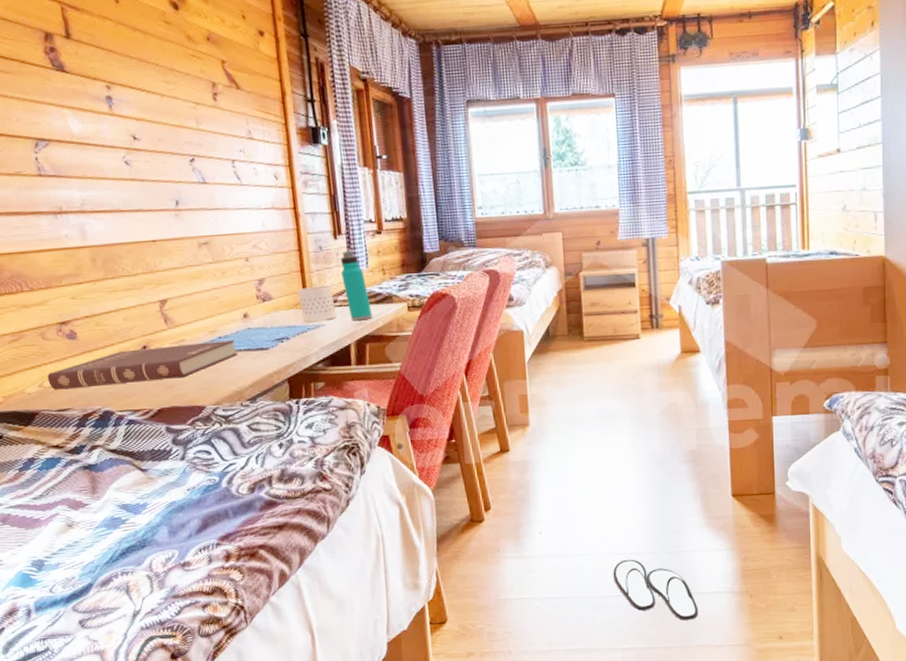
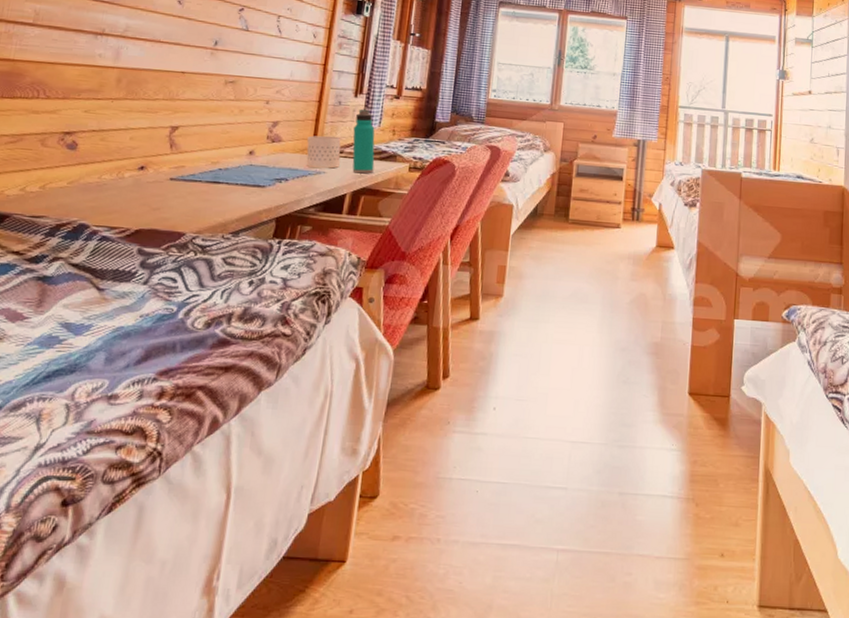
book: present [47,340,238,390] -> none [31,168,234,202]
slippers: present [613,559,699,621] -> none [560,448,643,524]

